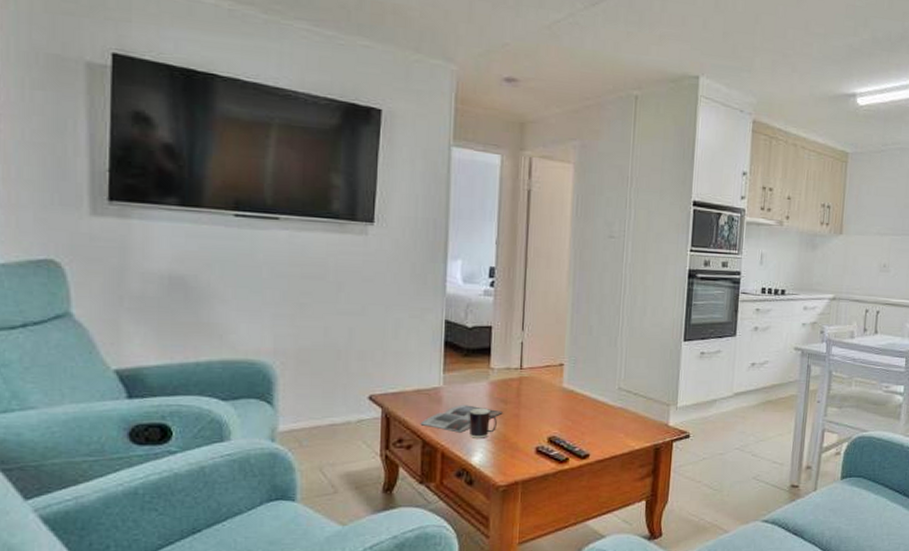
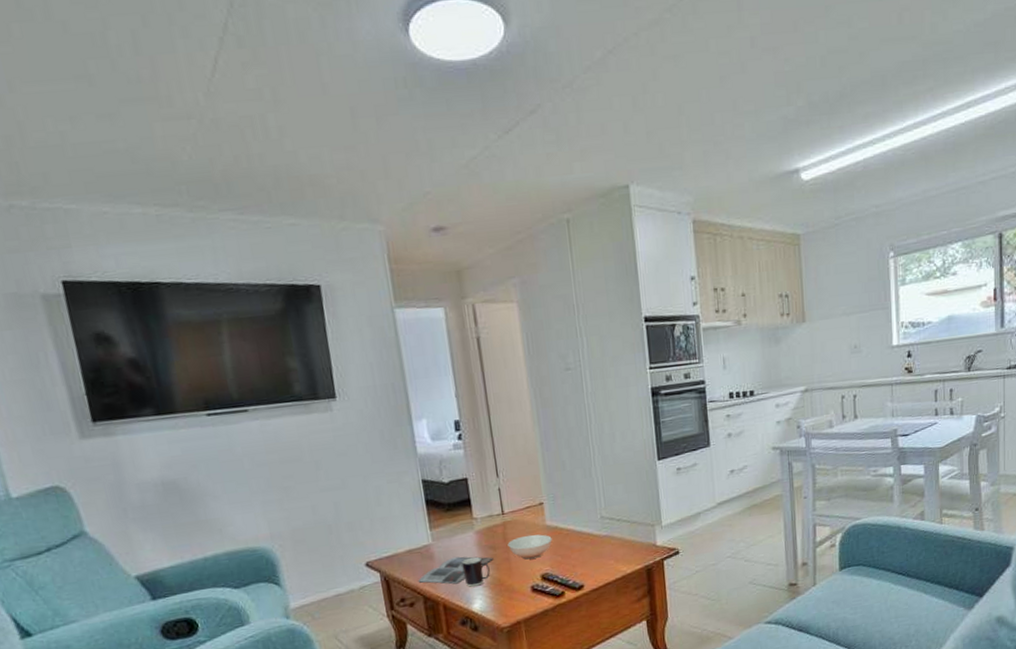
bowl: none [520,394,566,419] -> present [507,534,552,560]

